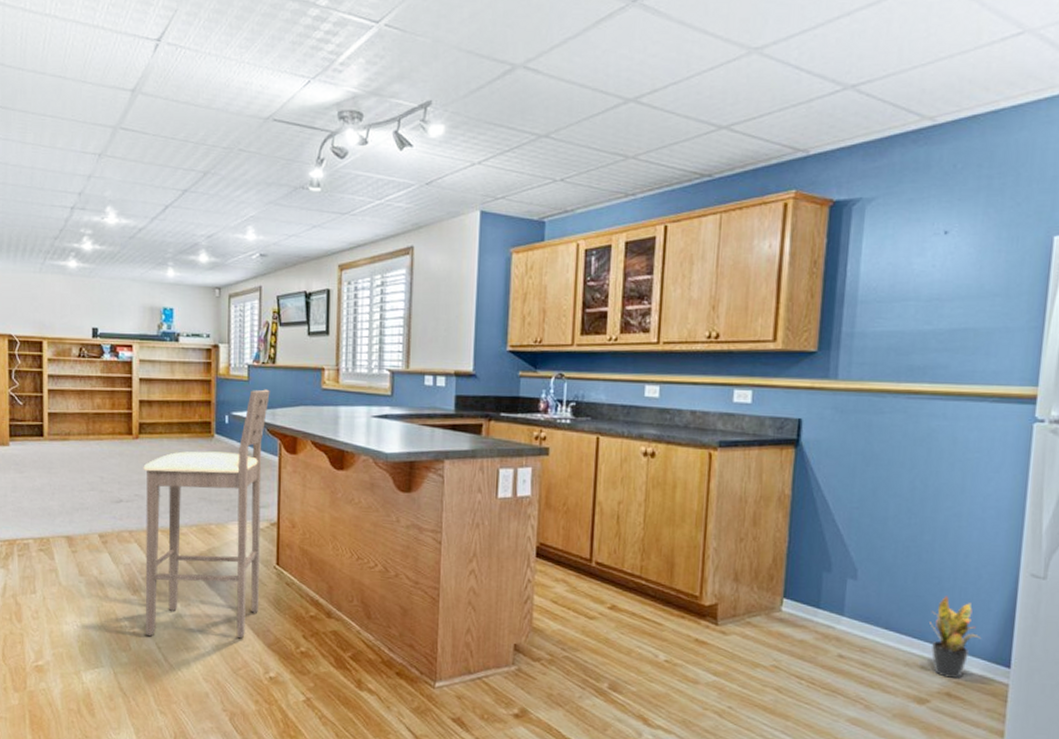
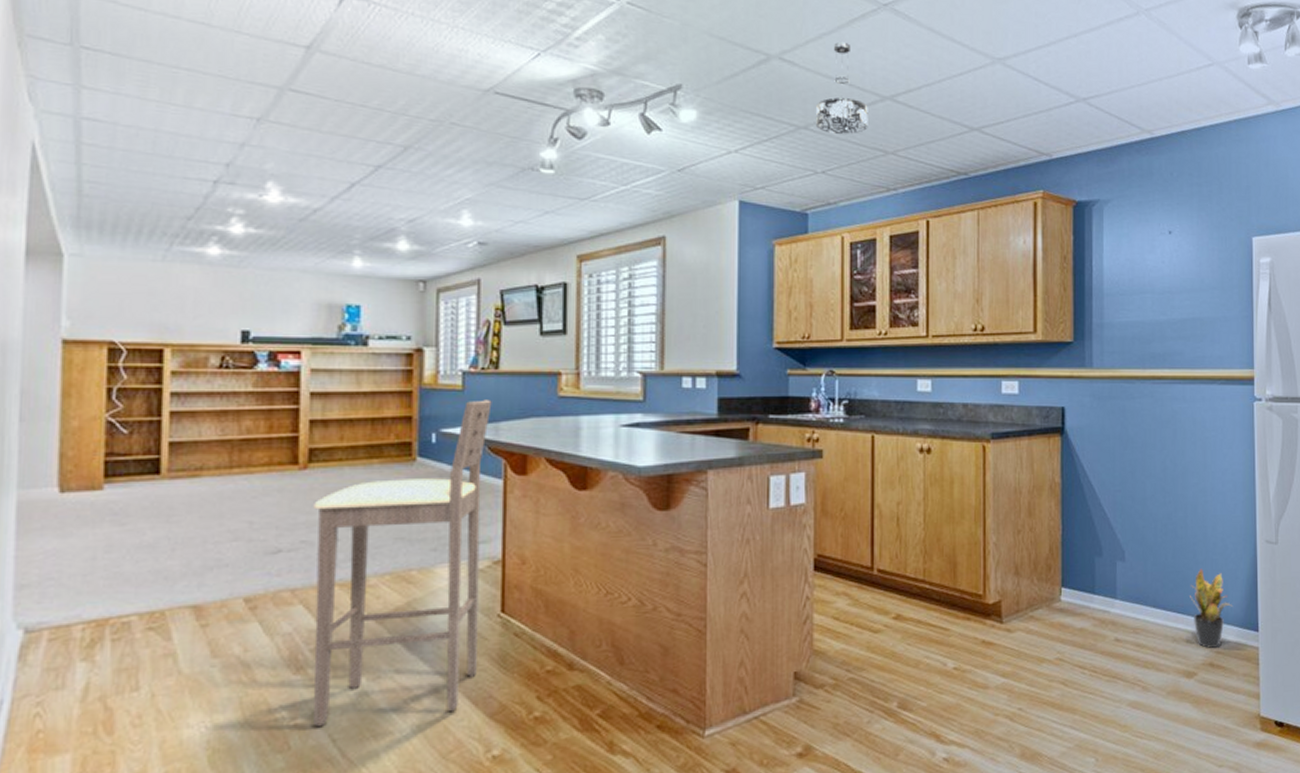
pendant light: none [557,44,611,141] -> present [816,41,868,135]

